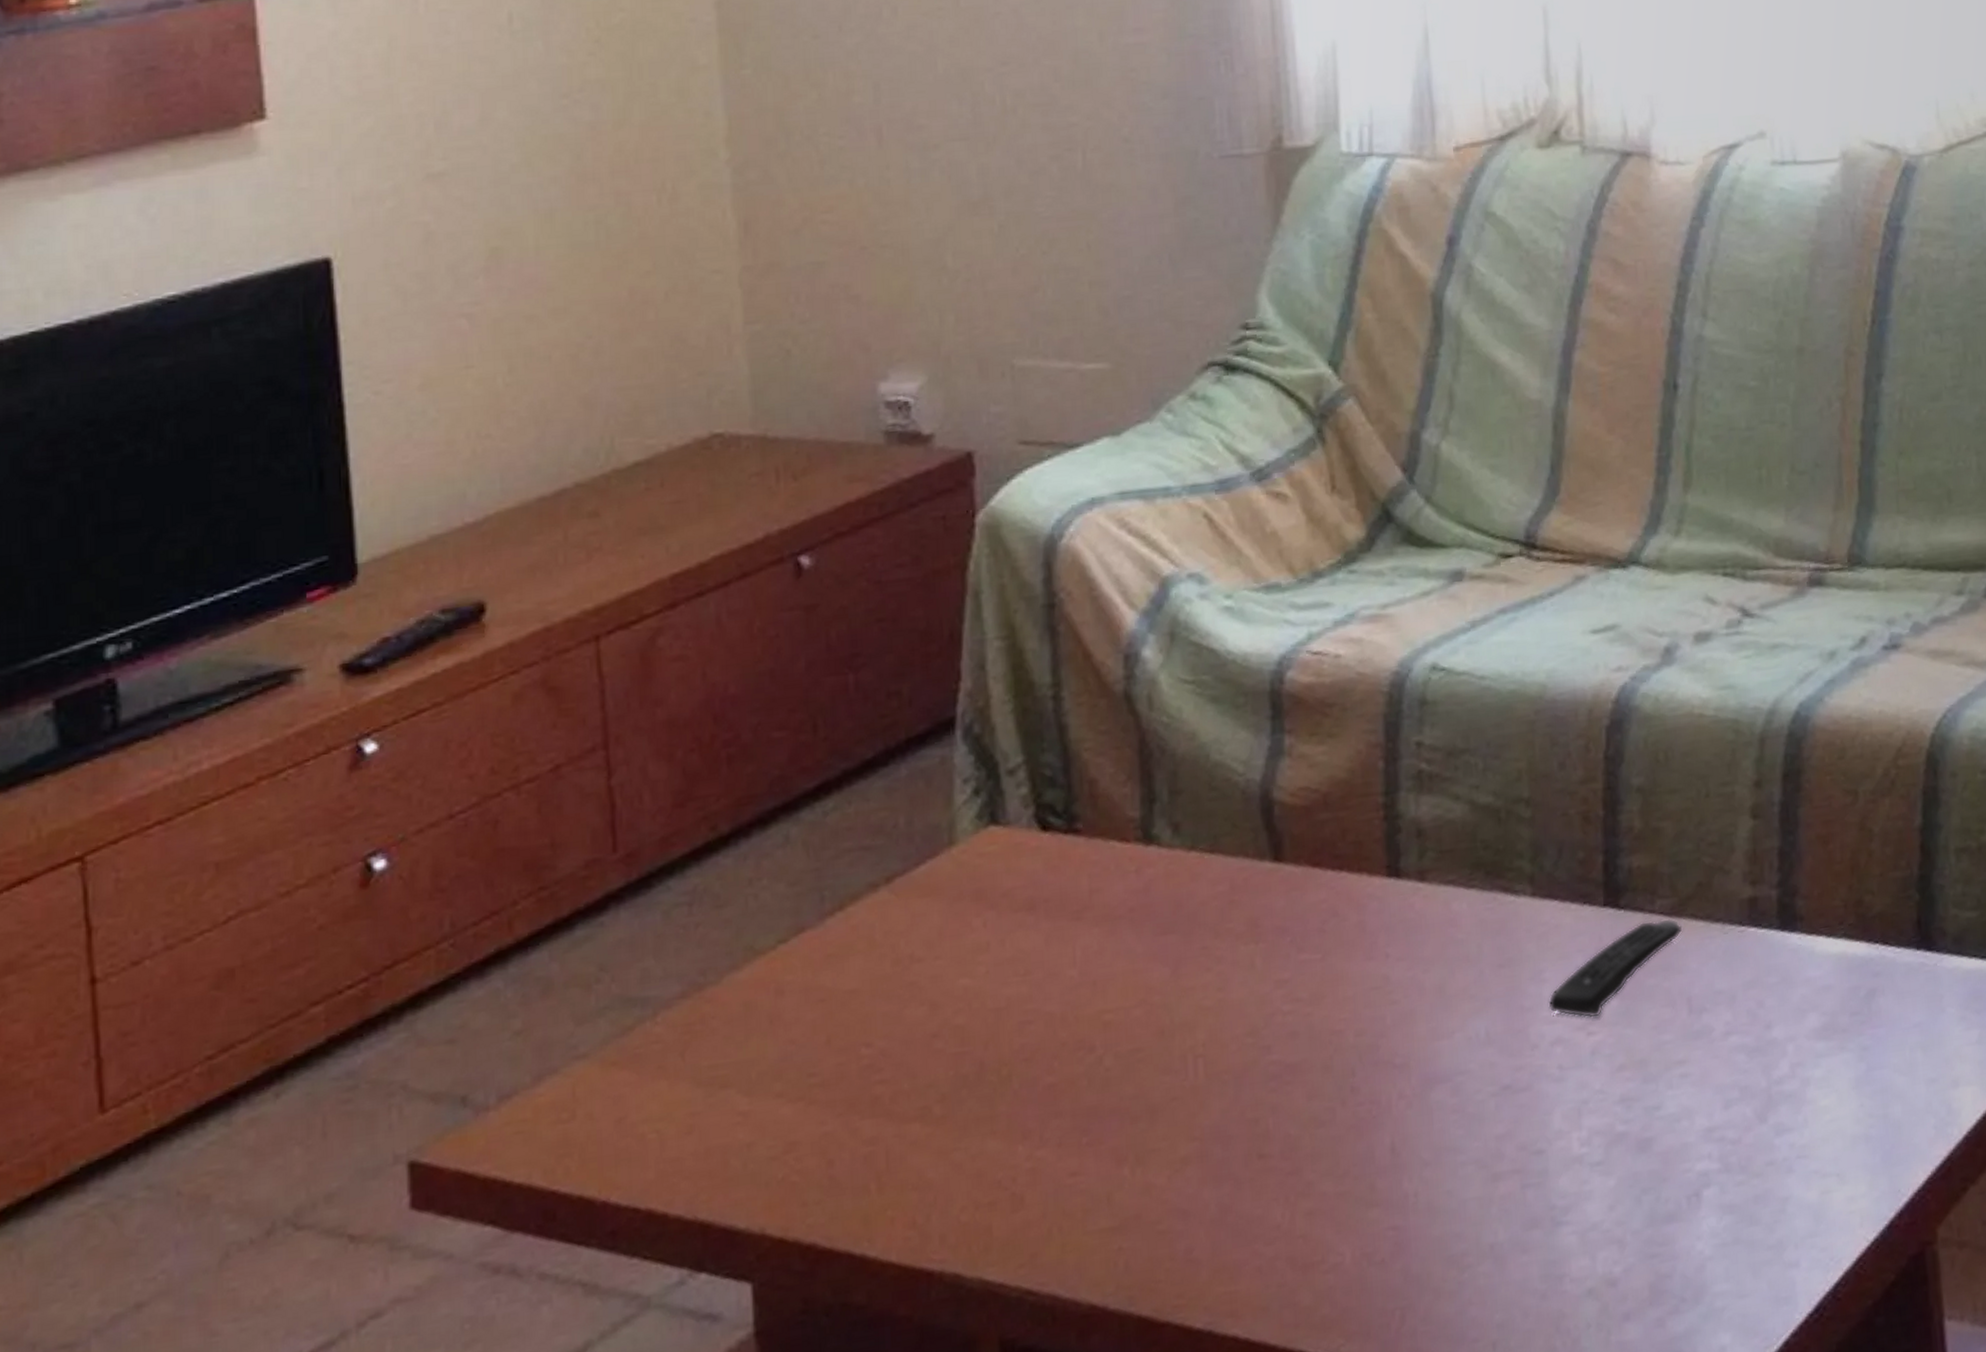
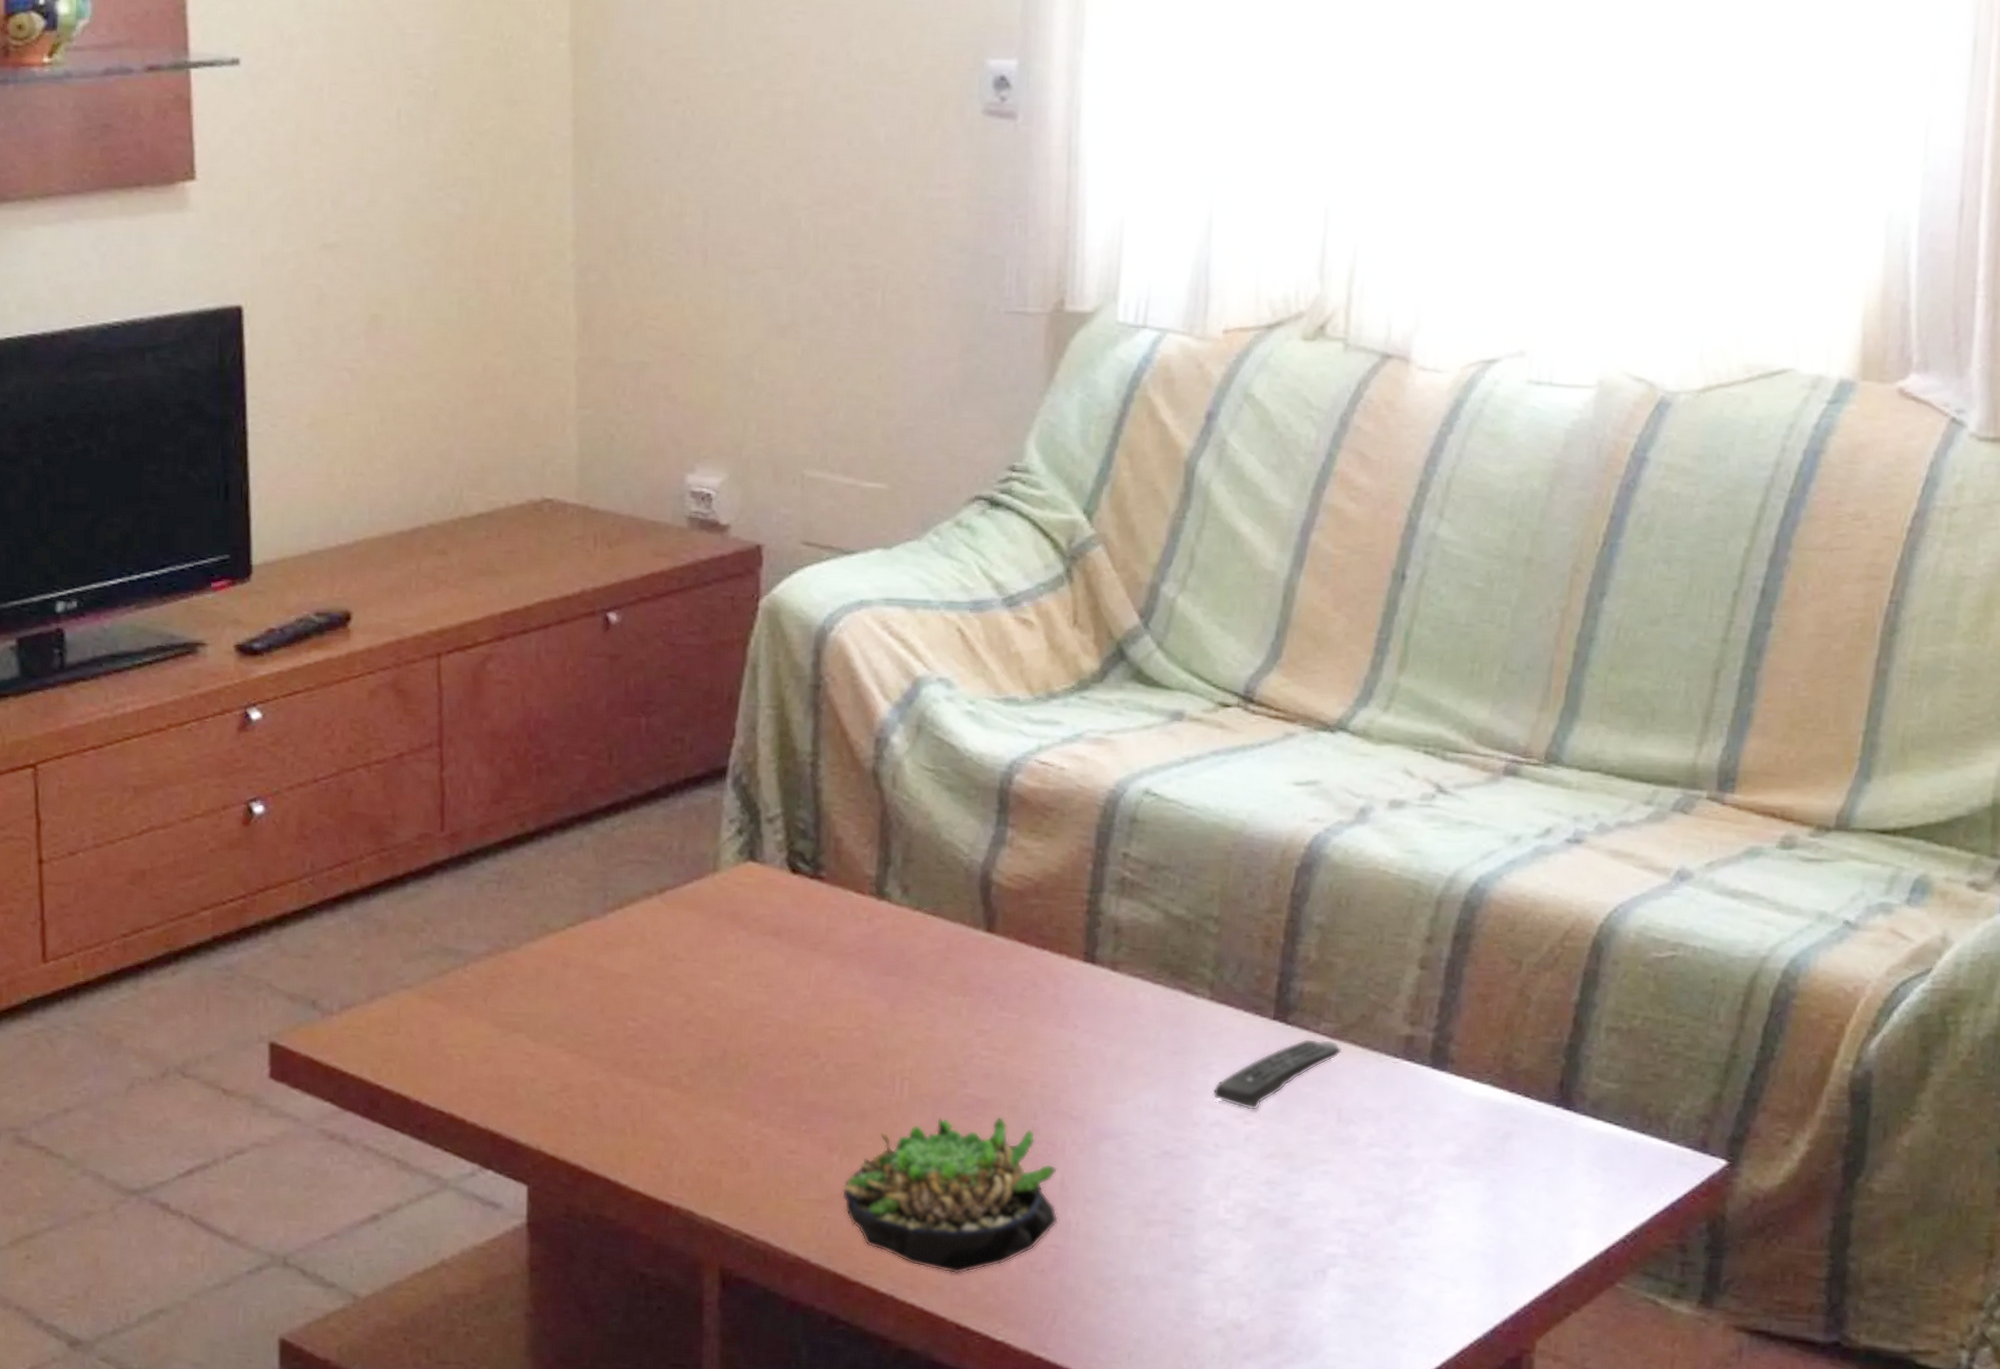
succulent plant: none [1137,1081,1393,1288] -> present [841,1117,1058,1275]

